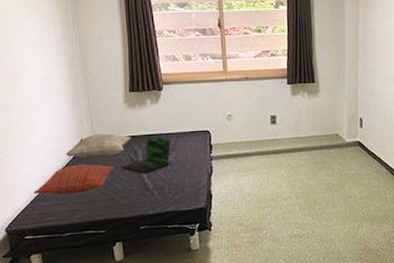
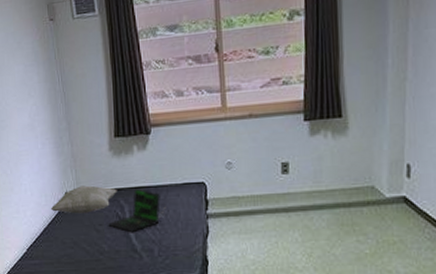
pillow: present [33,164,116,195] -> none [21,221,101,254]

